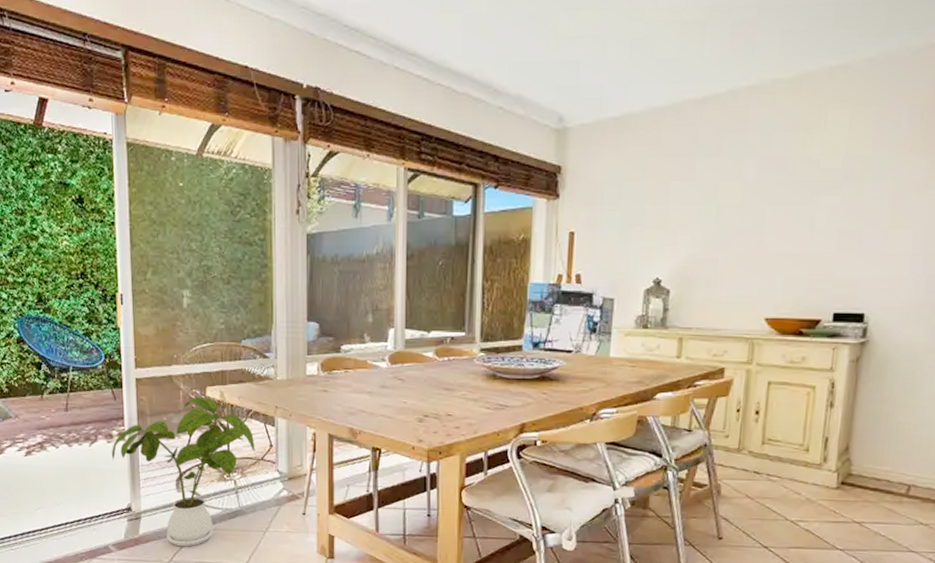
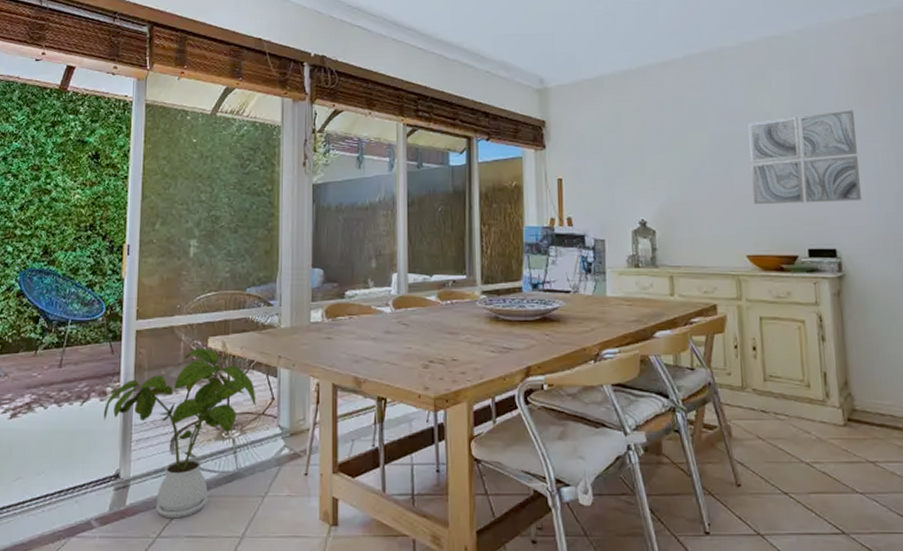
wall art: none [782,157,918,263] -> present [748,110,861,204]

